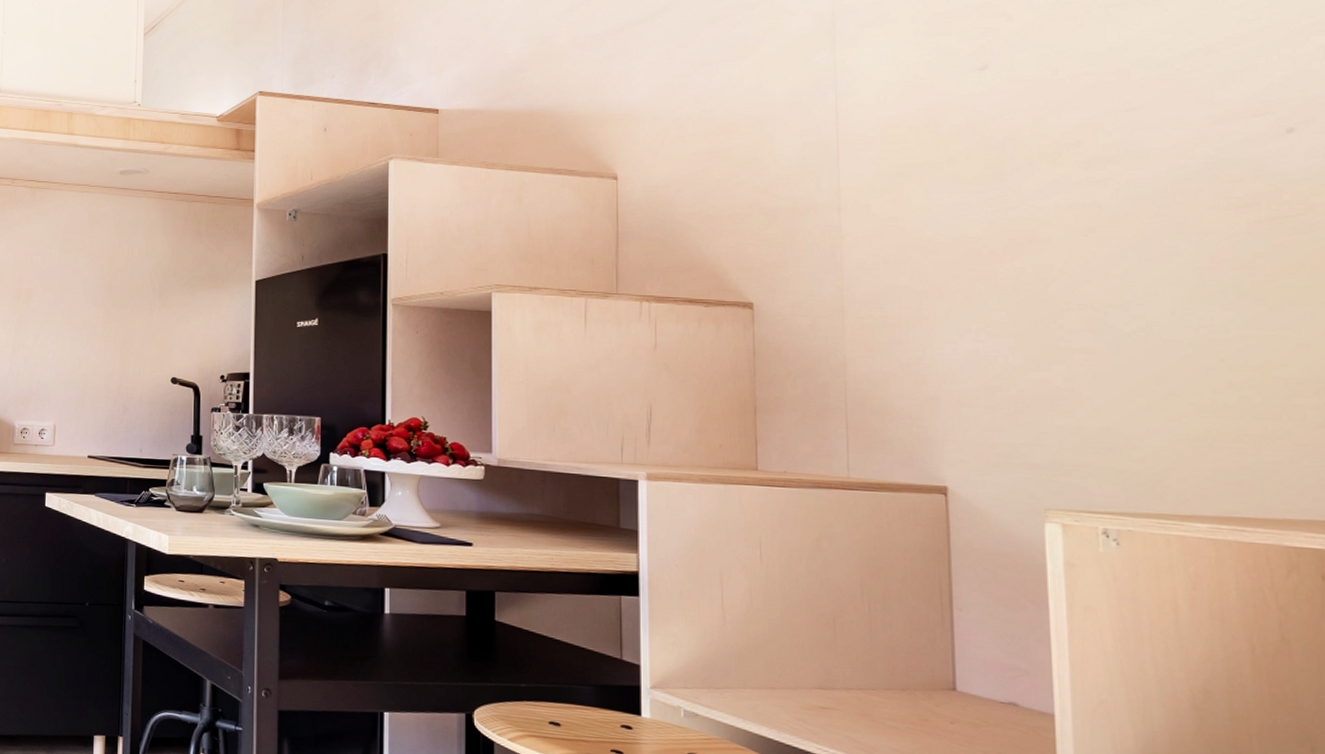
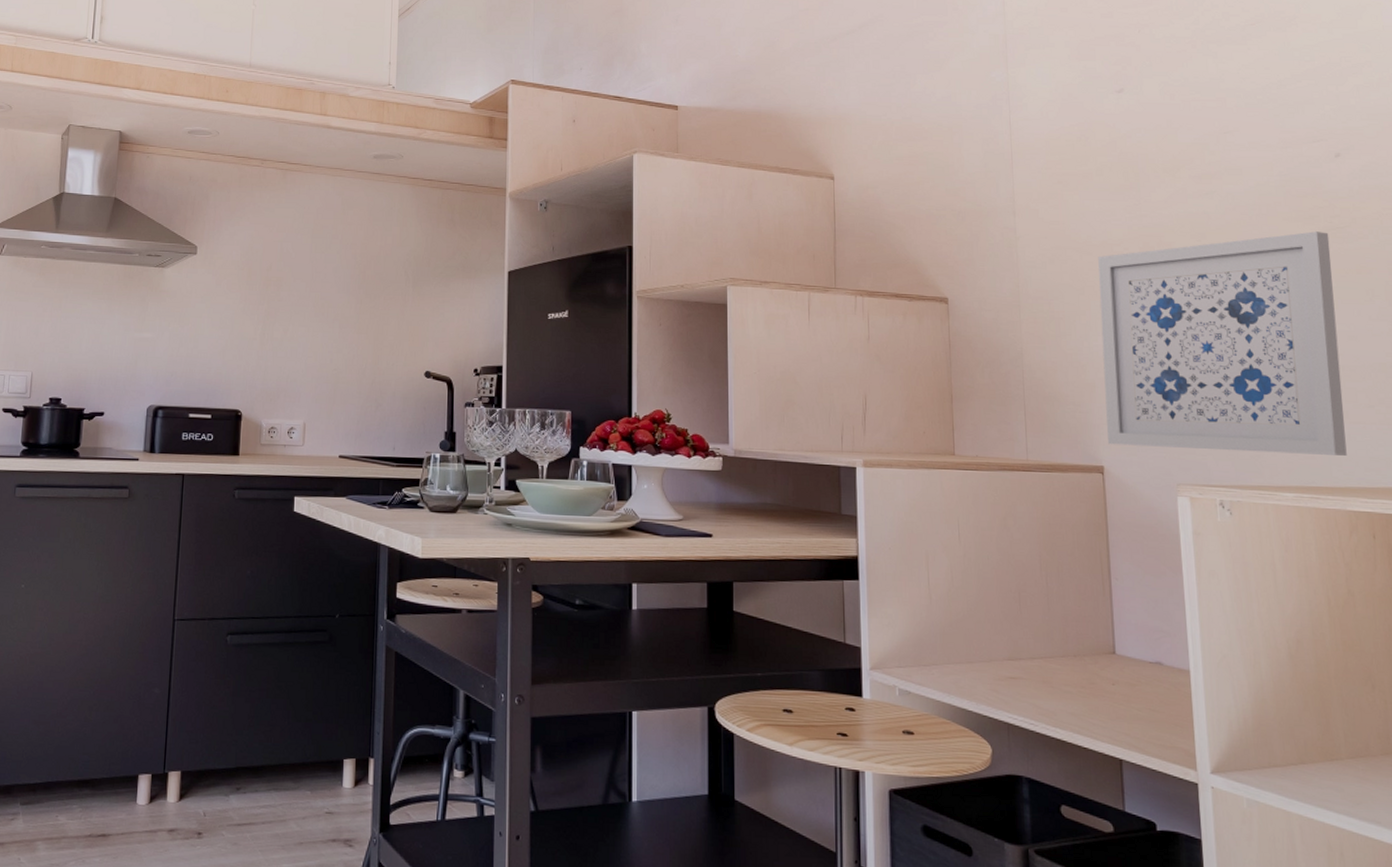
wall art: none [947,221,1287,483] -> present [1098,231,1347,456]

